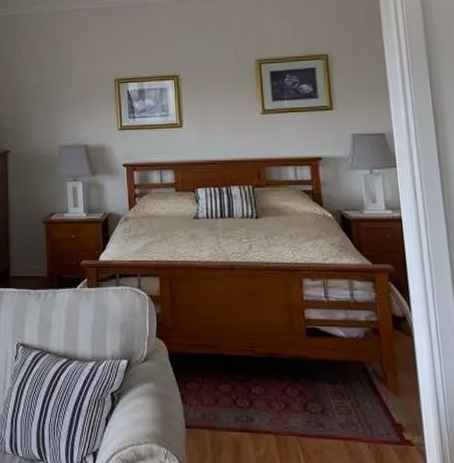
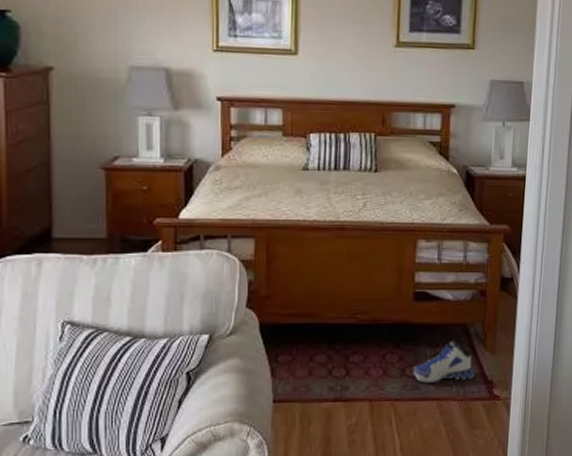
sneaker: none [314,378,380,421] -> present [413,340,474,383]

